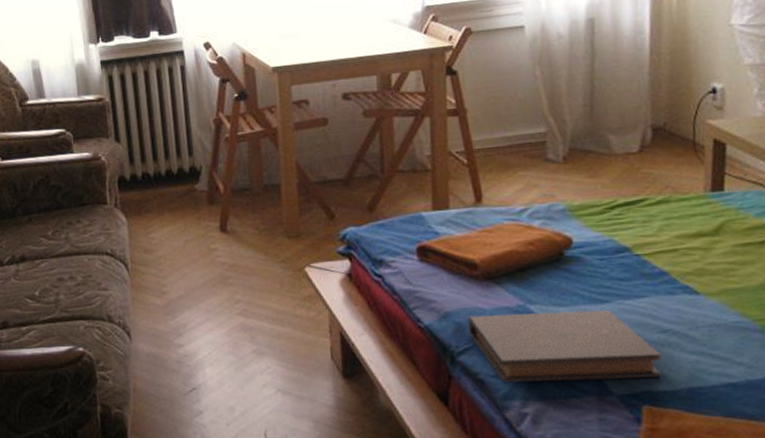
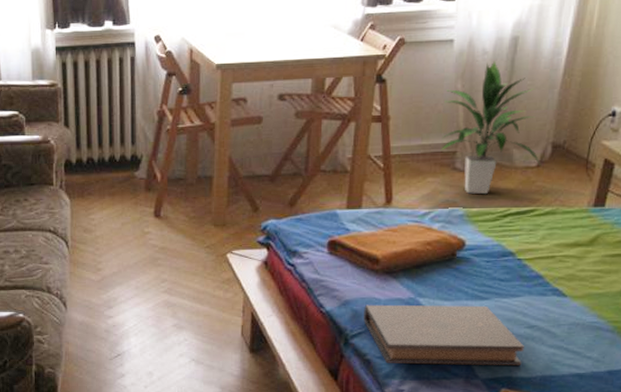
indoor plant: none [524,44,643,186] -> present [440,61,541,194]

